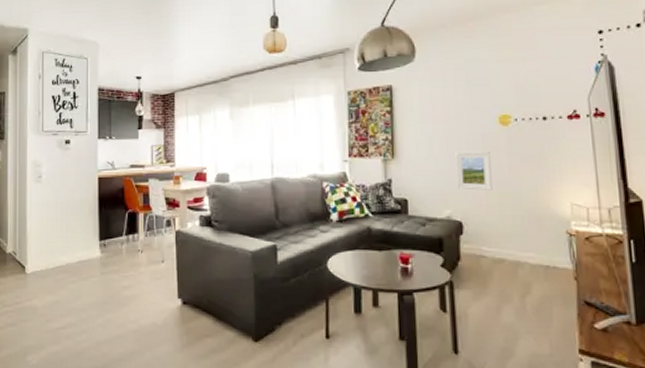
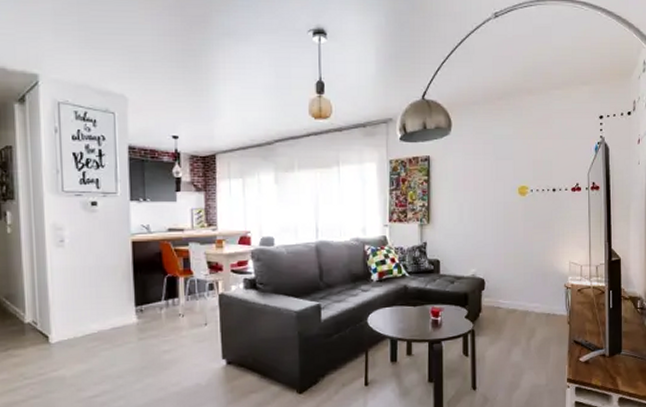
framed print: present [455,151,492,191] -> none [481,217,510,252]

